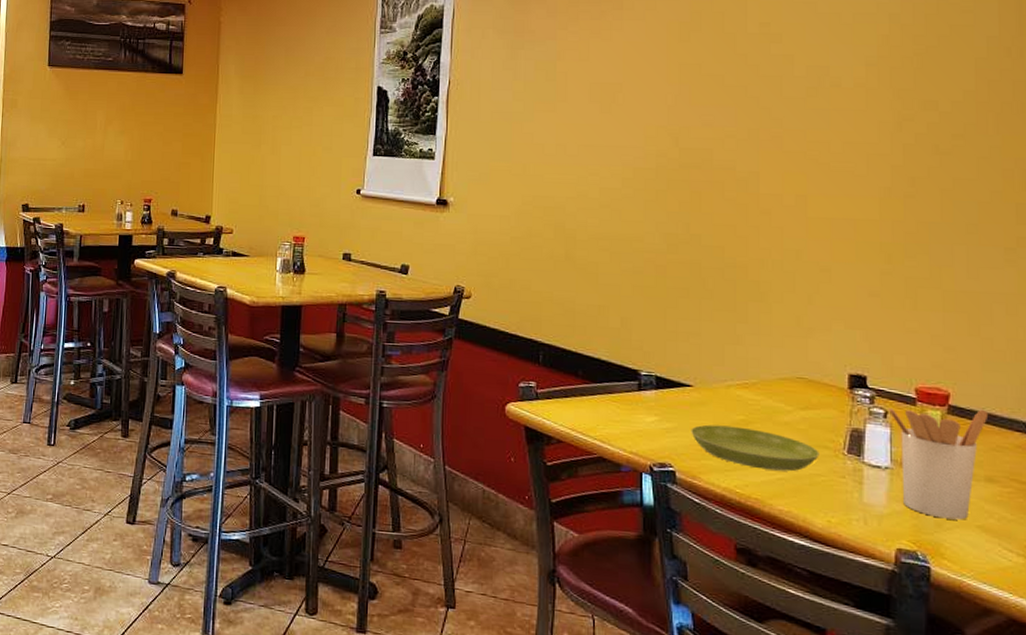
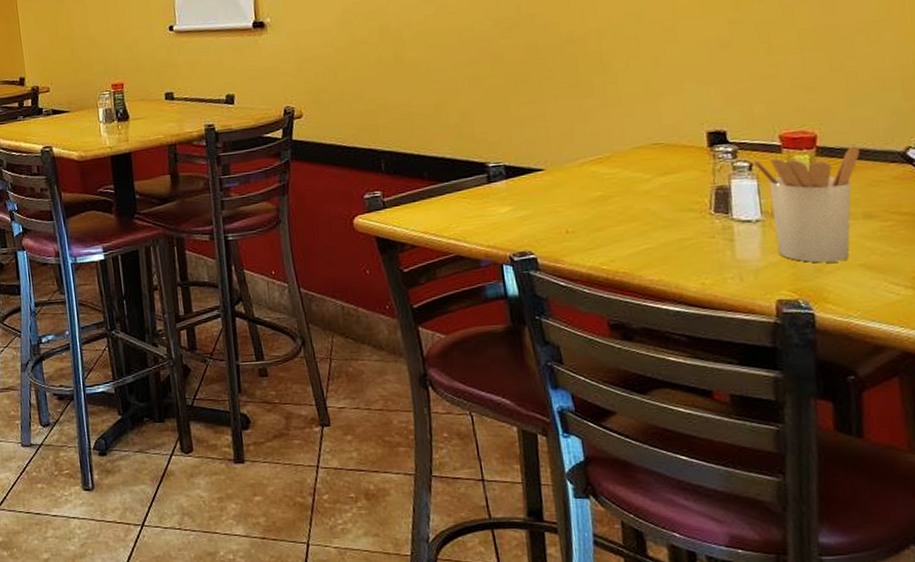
saucer: present [691,424,819,472] -> none [547,203,685,243]

